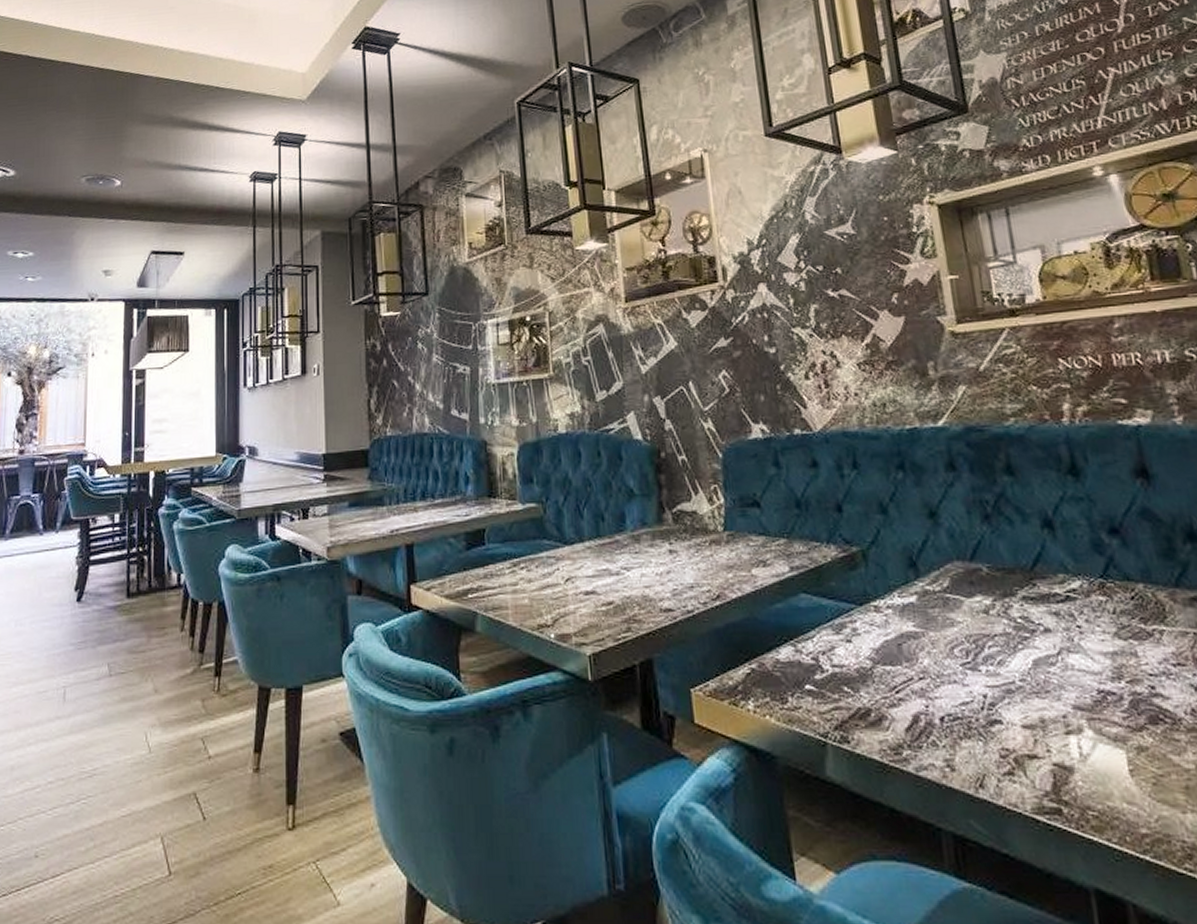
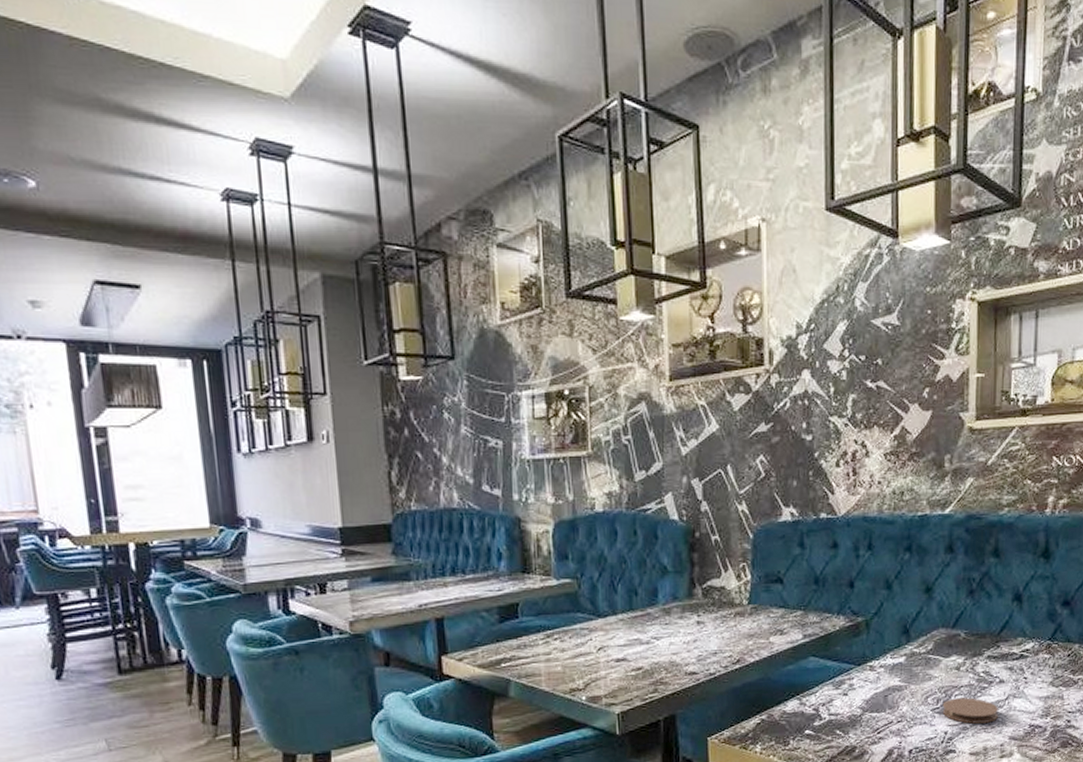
coaster: none [974,650,1052,685] -> present [942,697,998,724]

